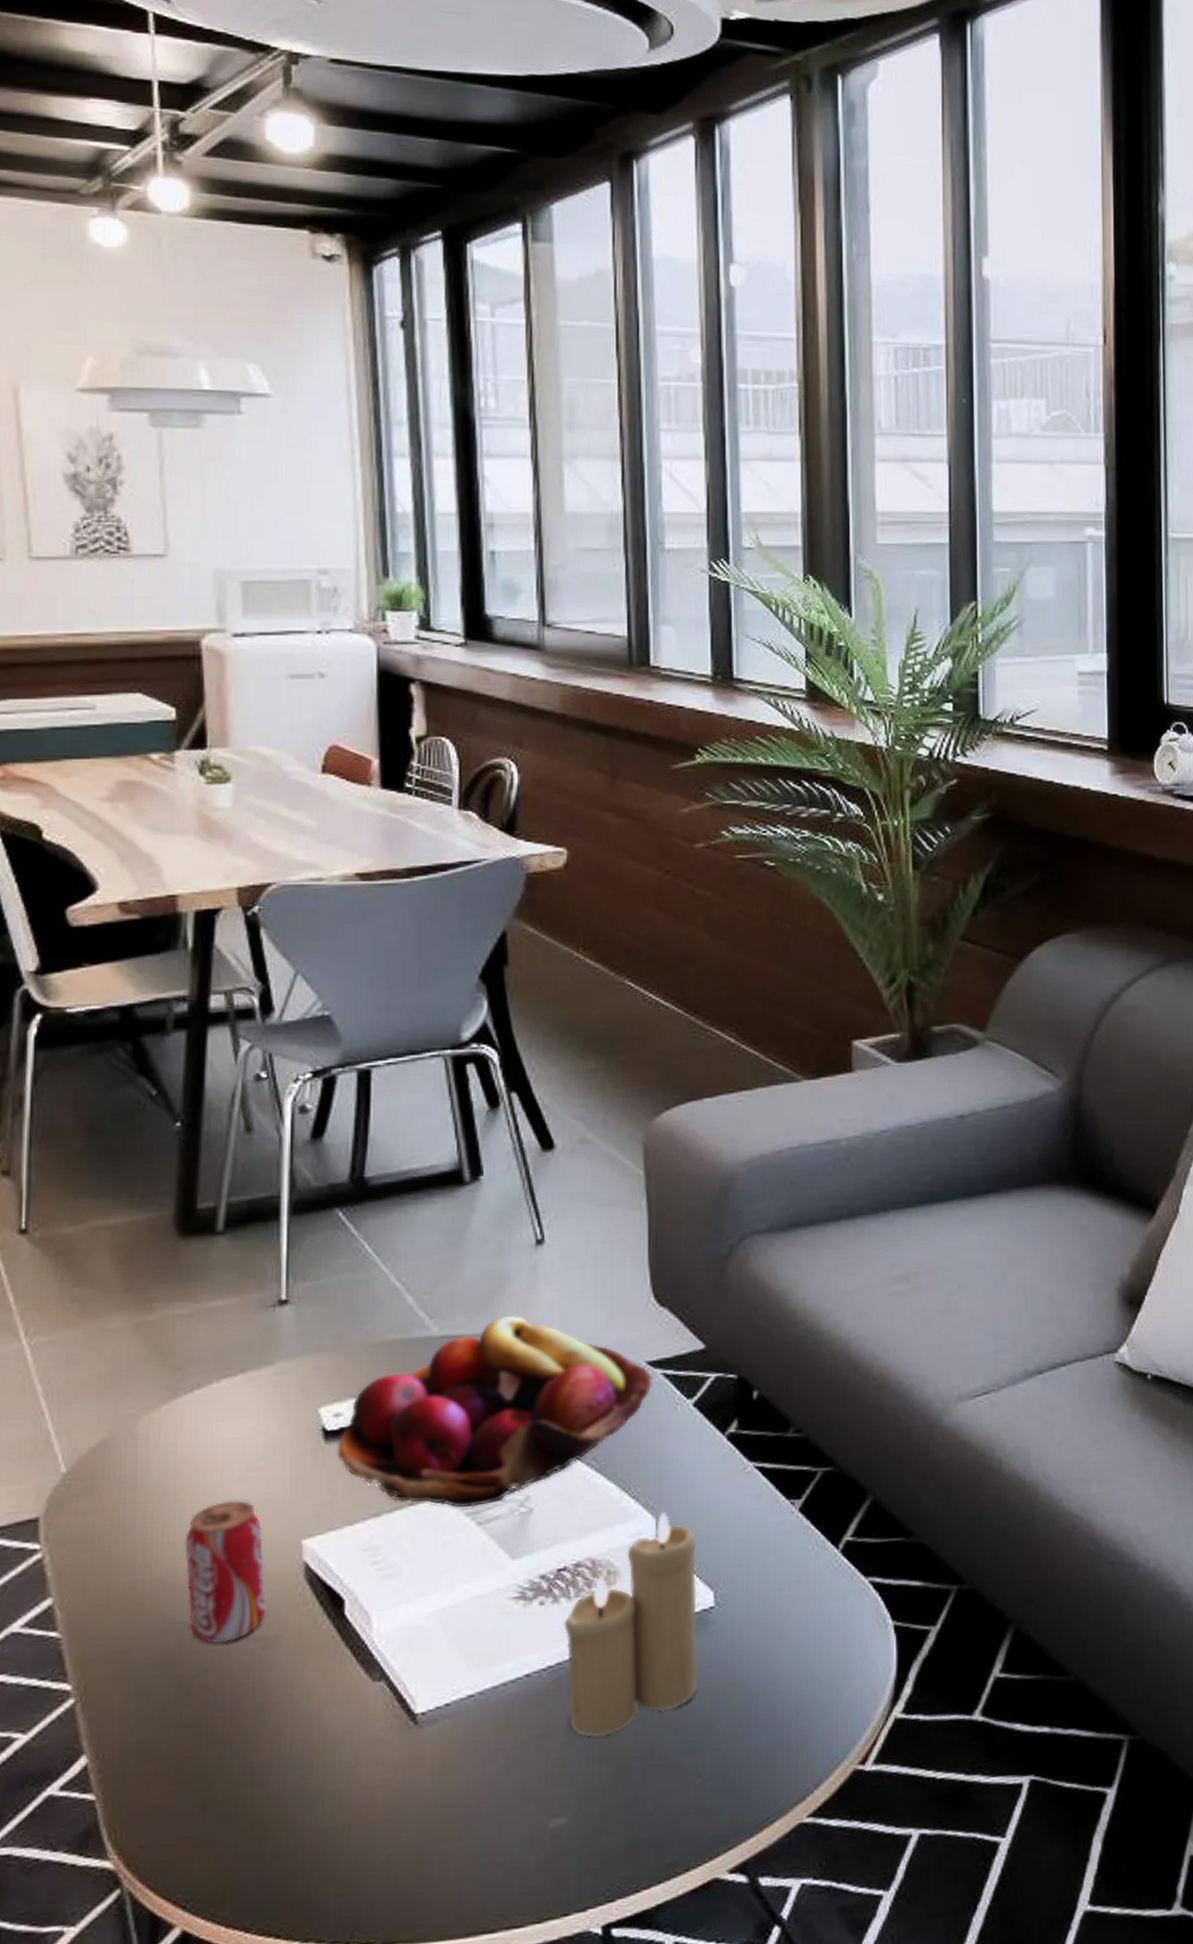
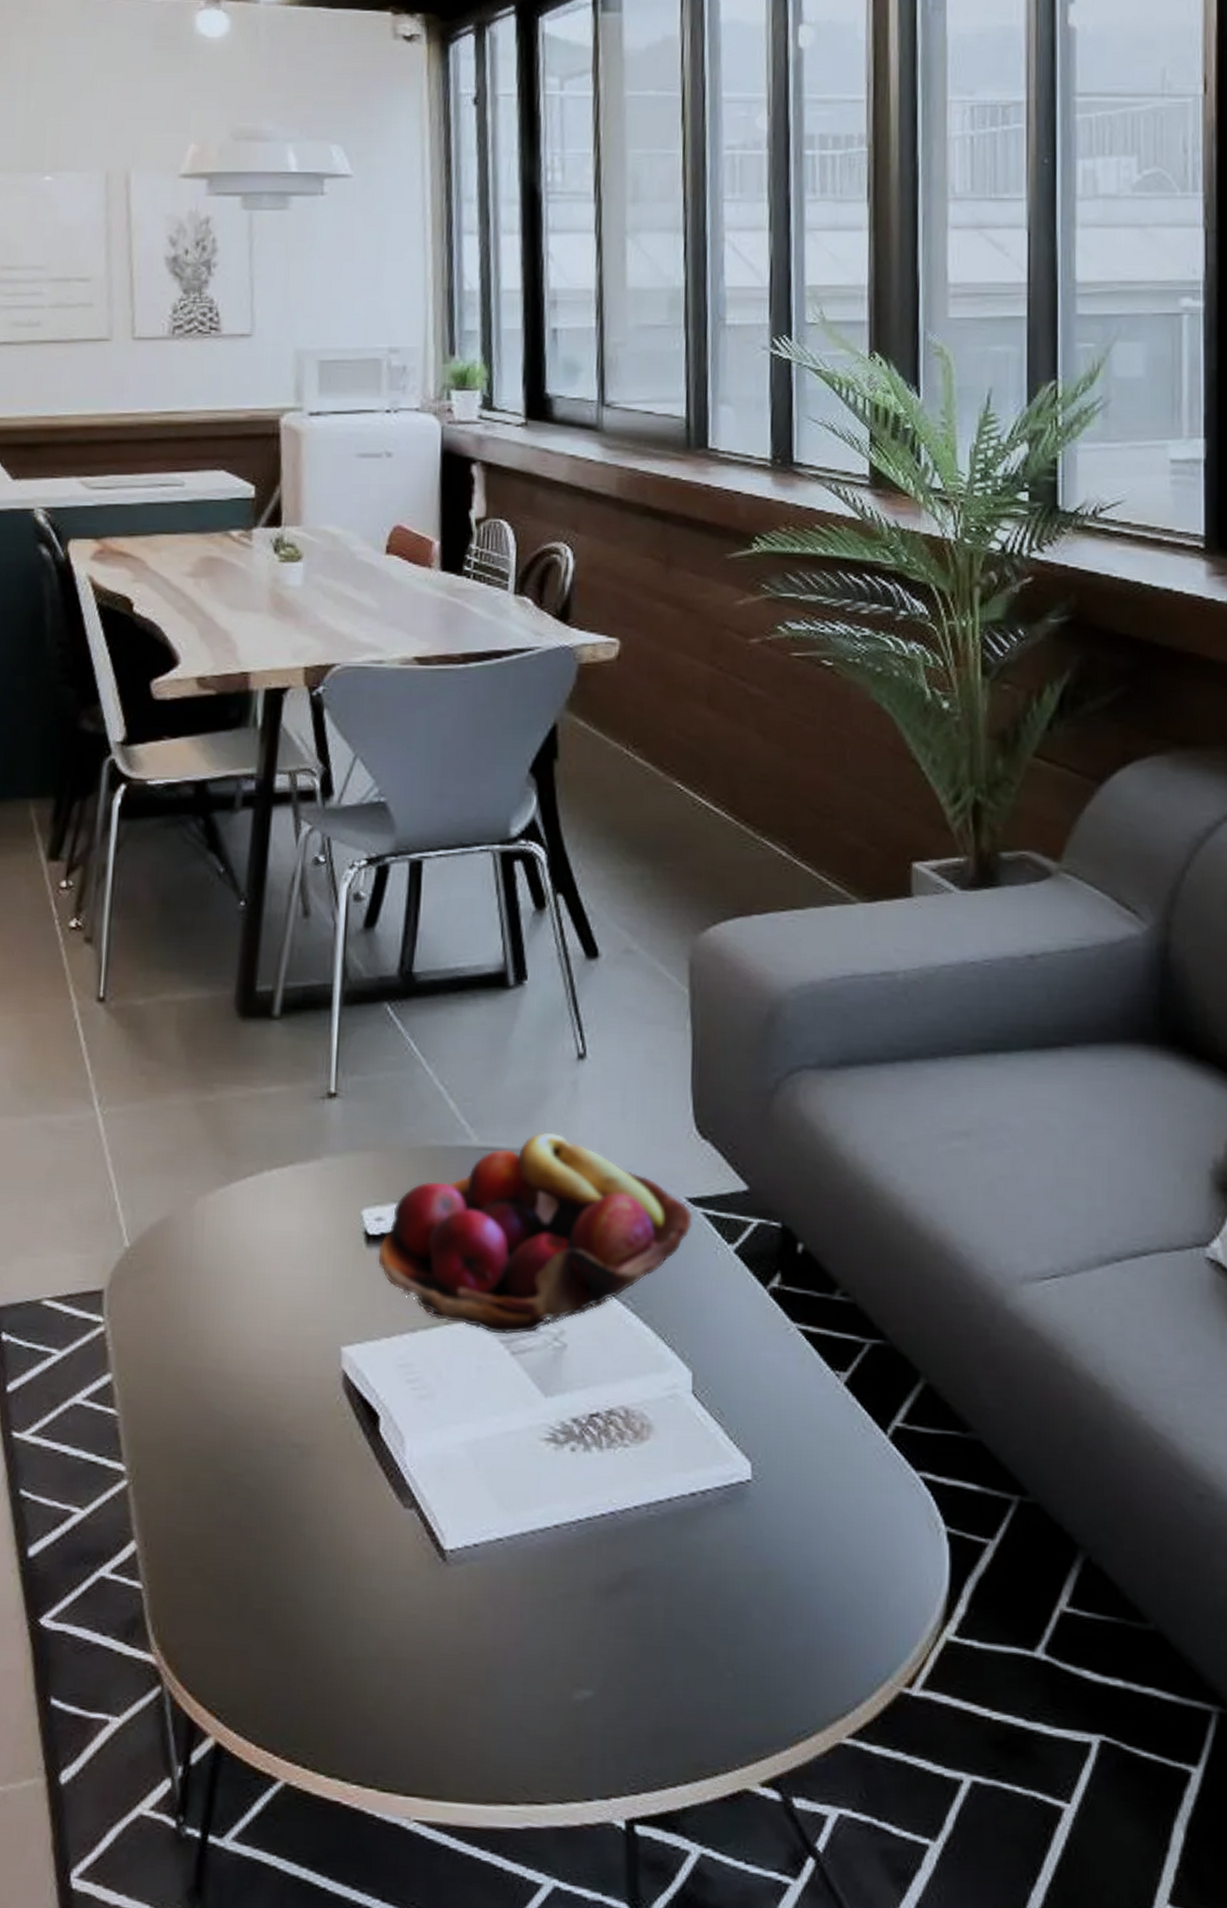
beverage can: present [185,1500,266,1645] -> none [233,1296,306,1445]
candle: present [564,1511,698,1737] -> none [595,1365,734,1607]

